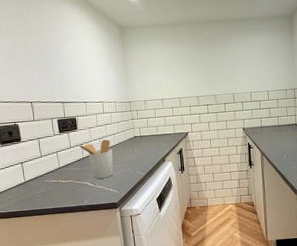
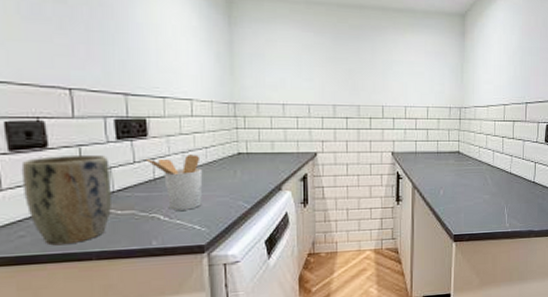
plant pot: none [7,144,59,205] -> present [21,154,111,246]

